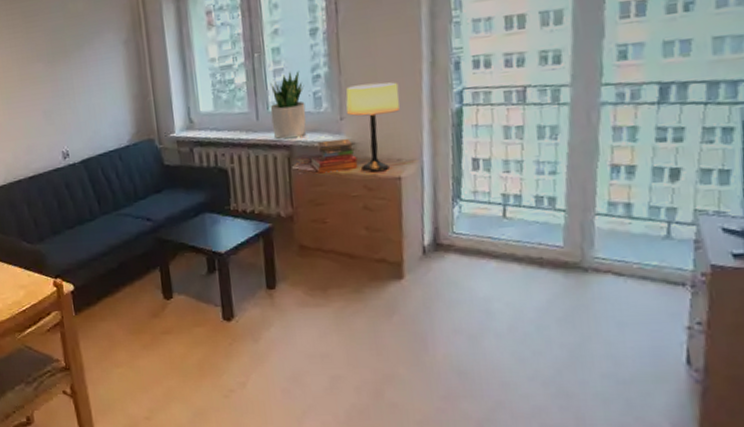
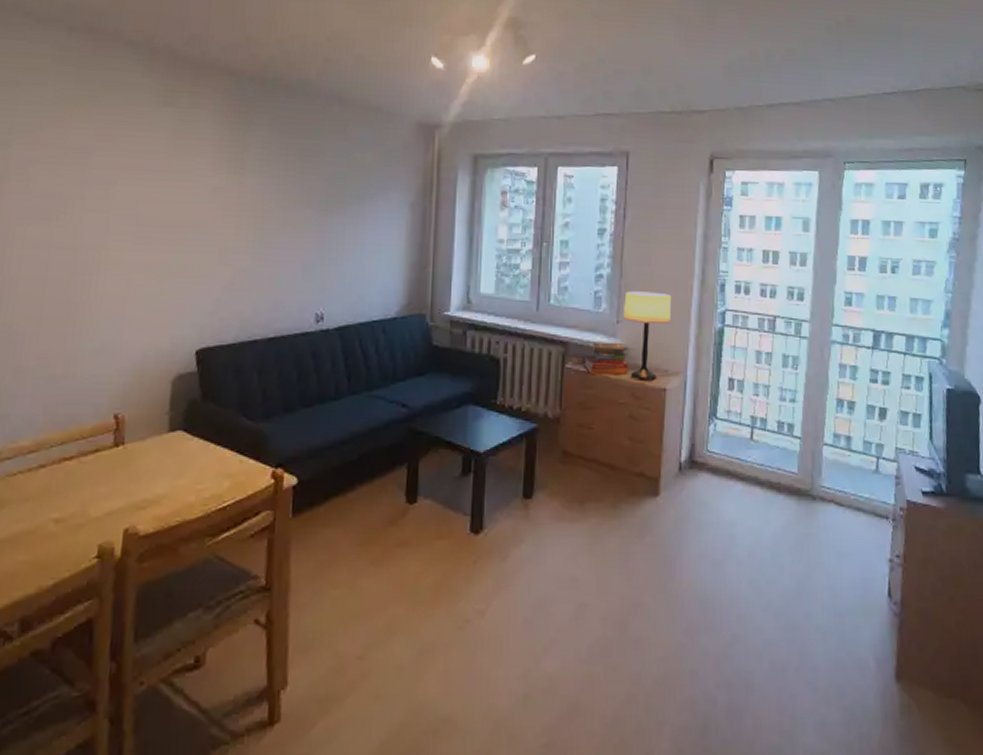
planter: present [270,71,307,140] -> none [551,267,587,335]

